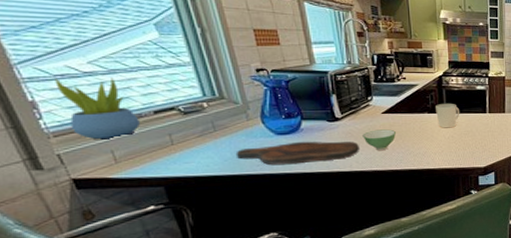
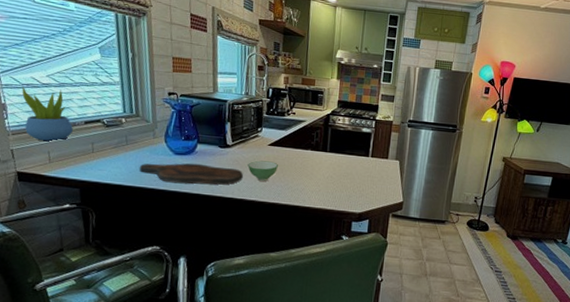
mug: present [435,103,460,128] -> none [318,142,343,168]

